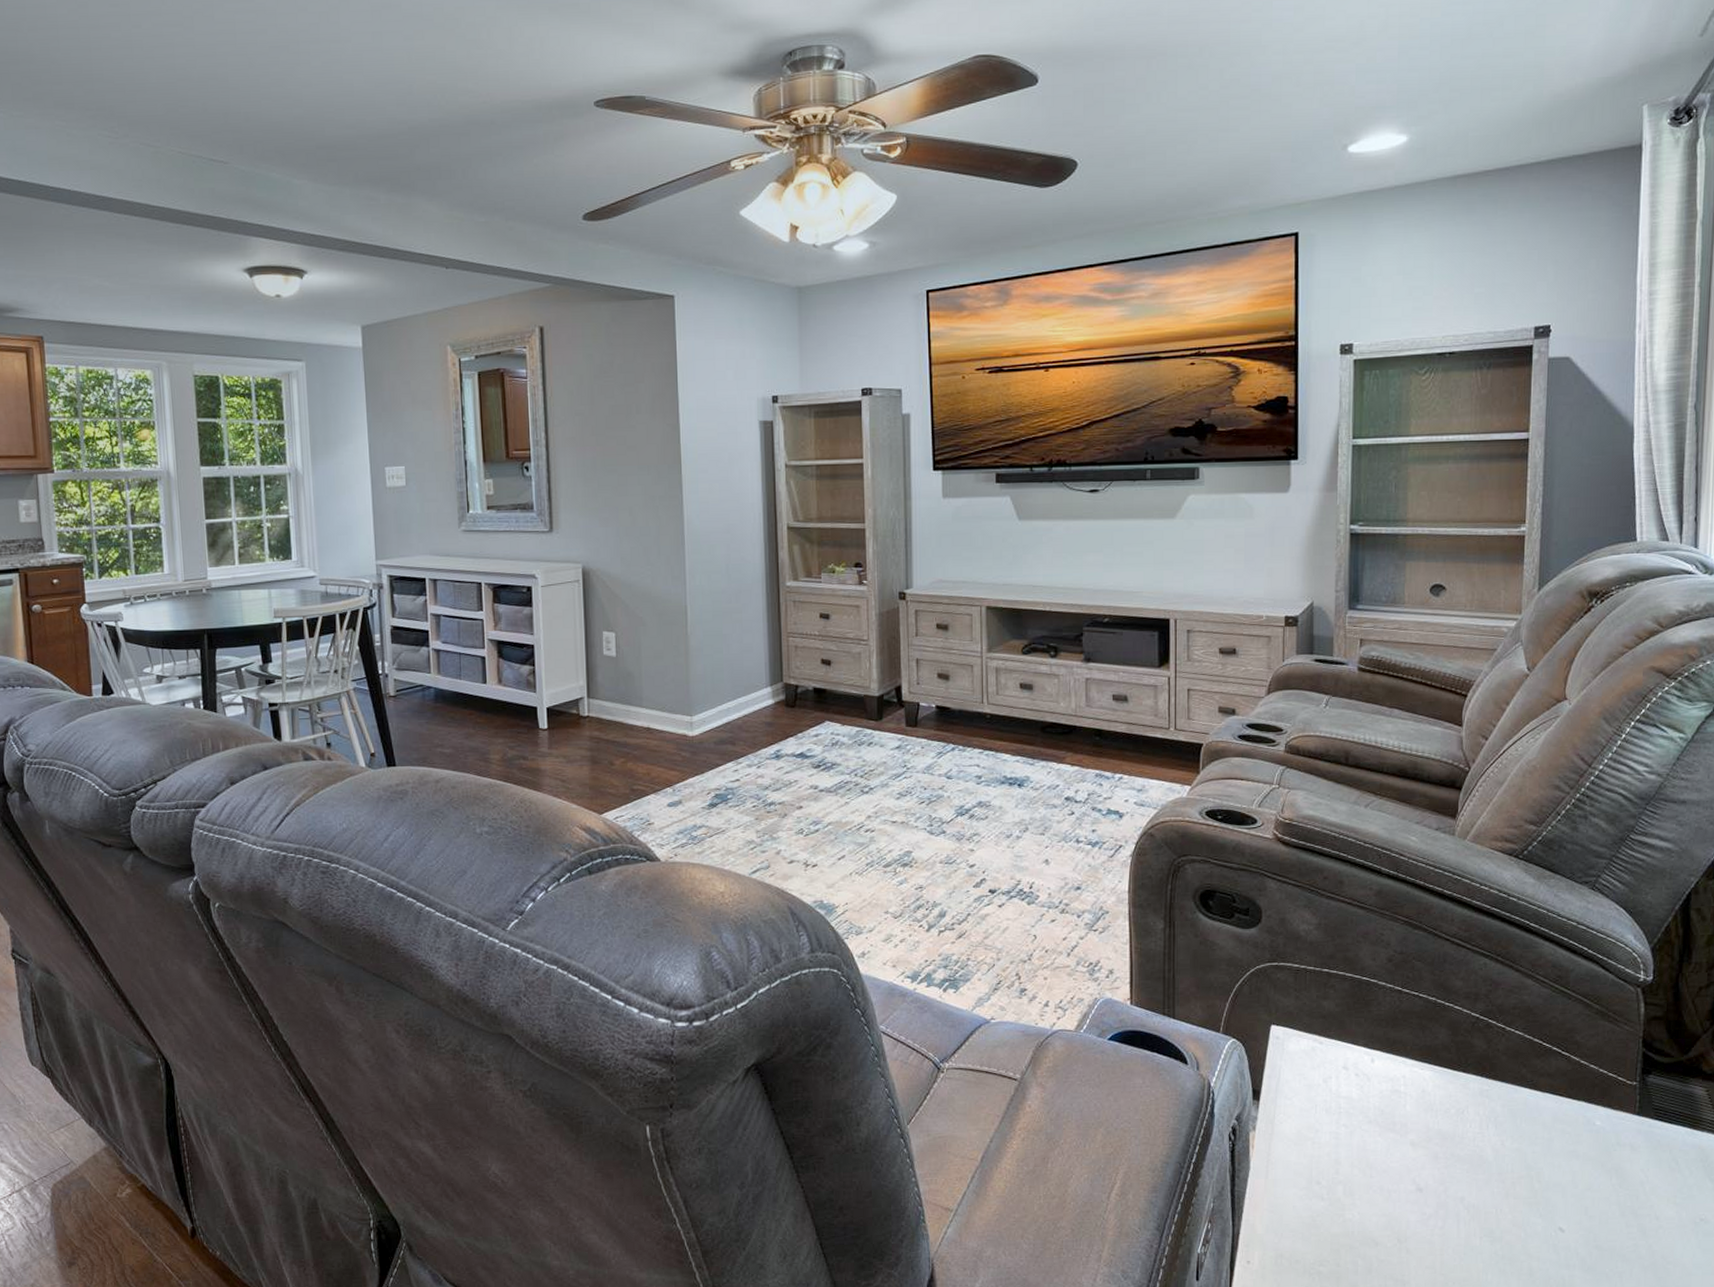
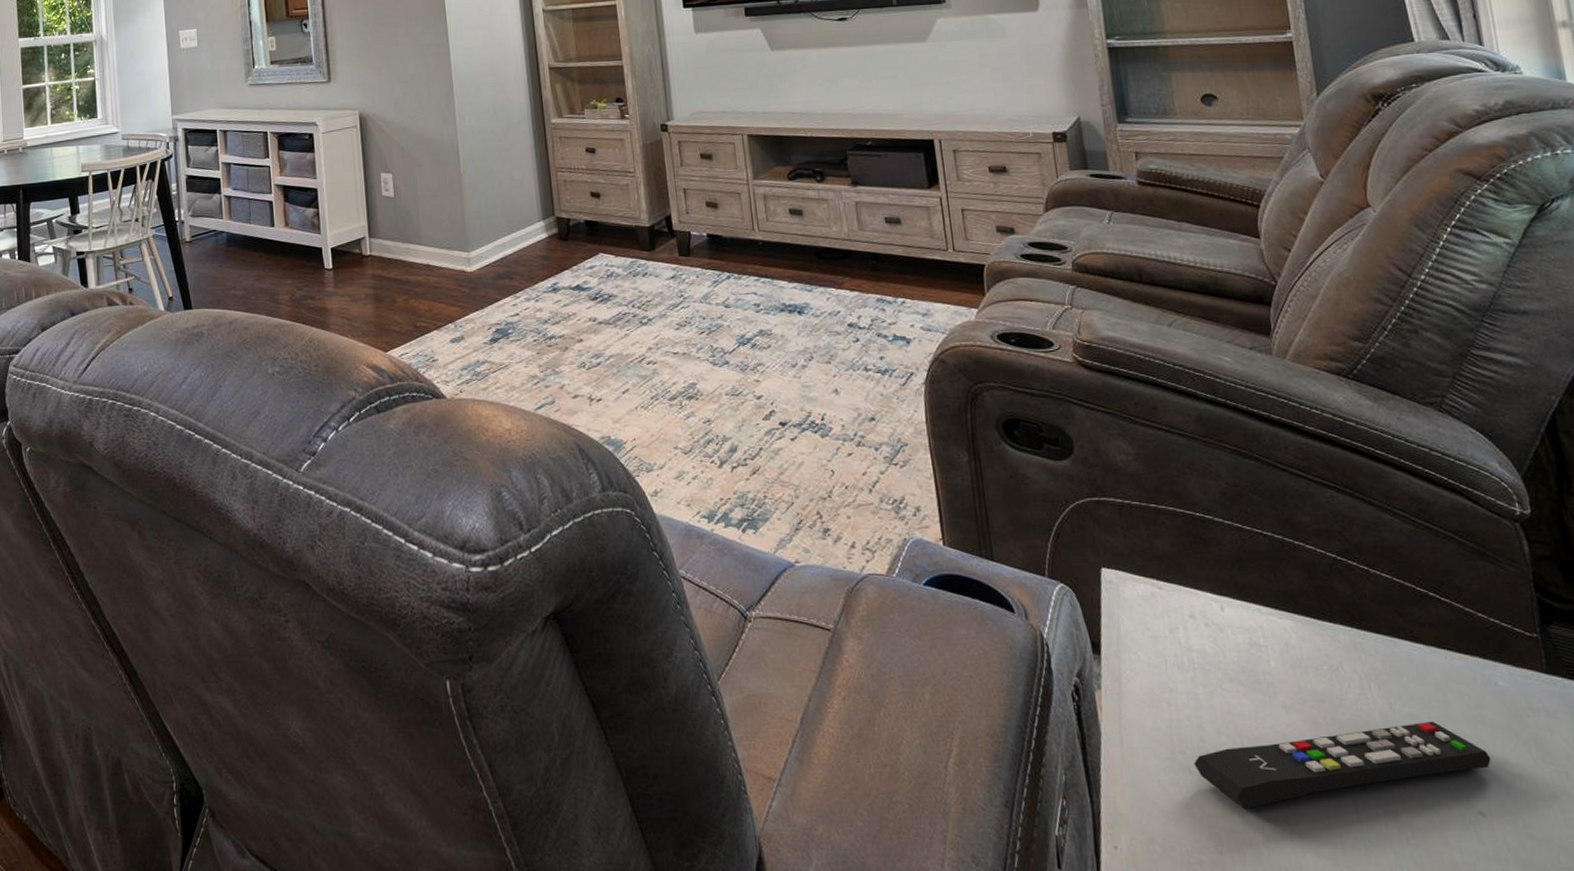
remote control: none [1327,1155,1578,1230] -> present [1194,721,1491,810]

